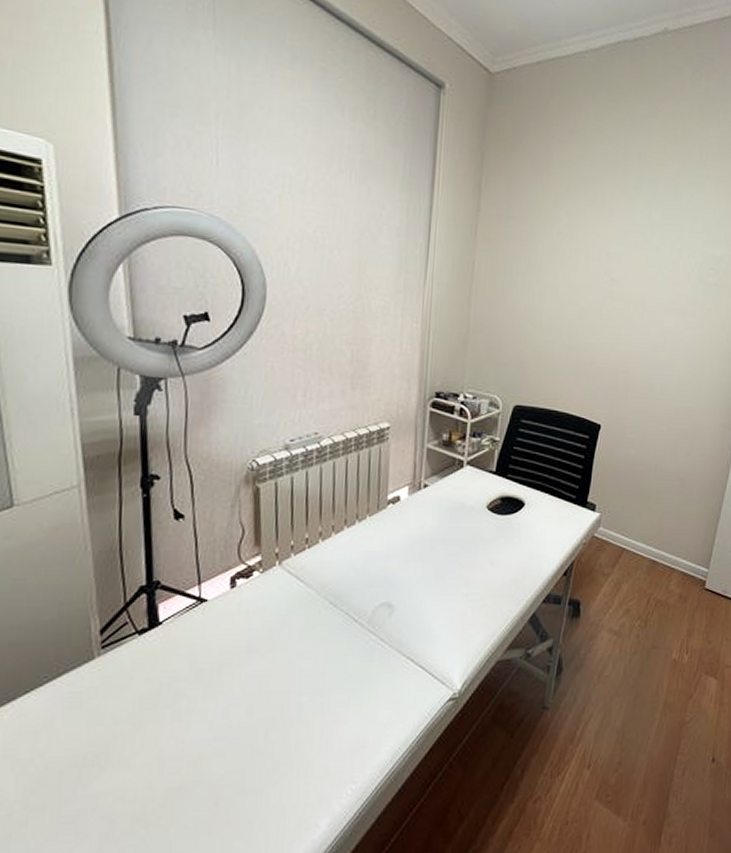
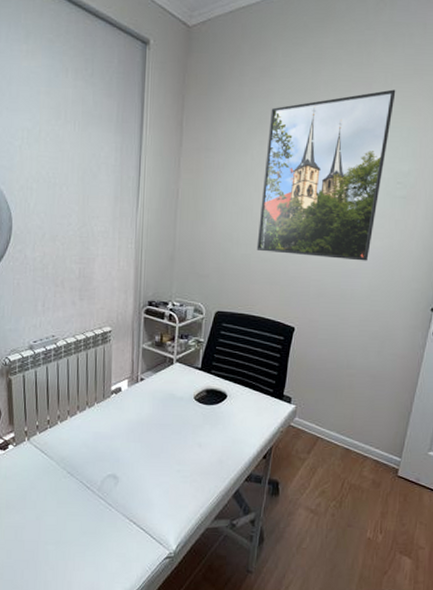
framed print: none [561,167,710,353] -> present [256,89,396,261]

